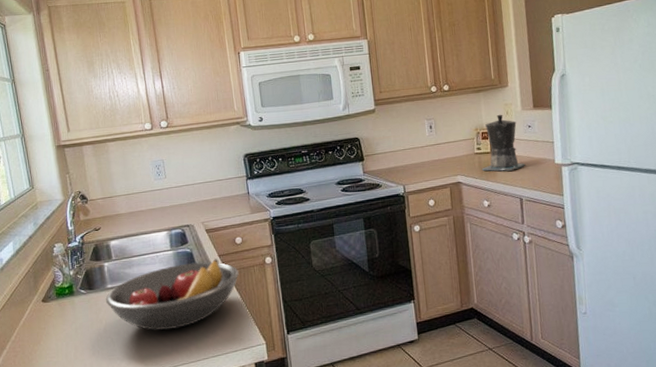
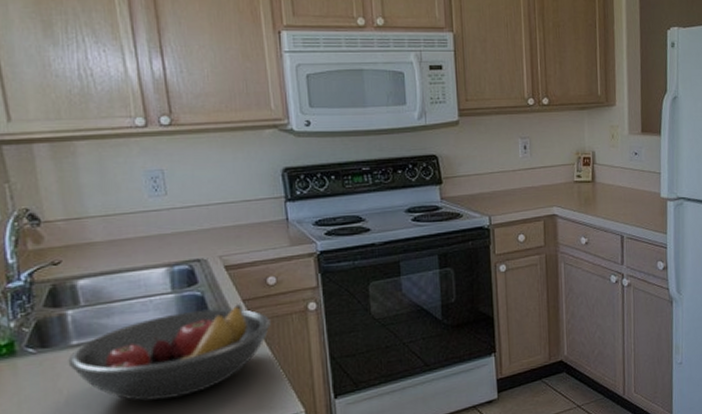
coffee maker: present [481,114,526,172] -> none [580,137,629,205]

